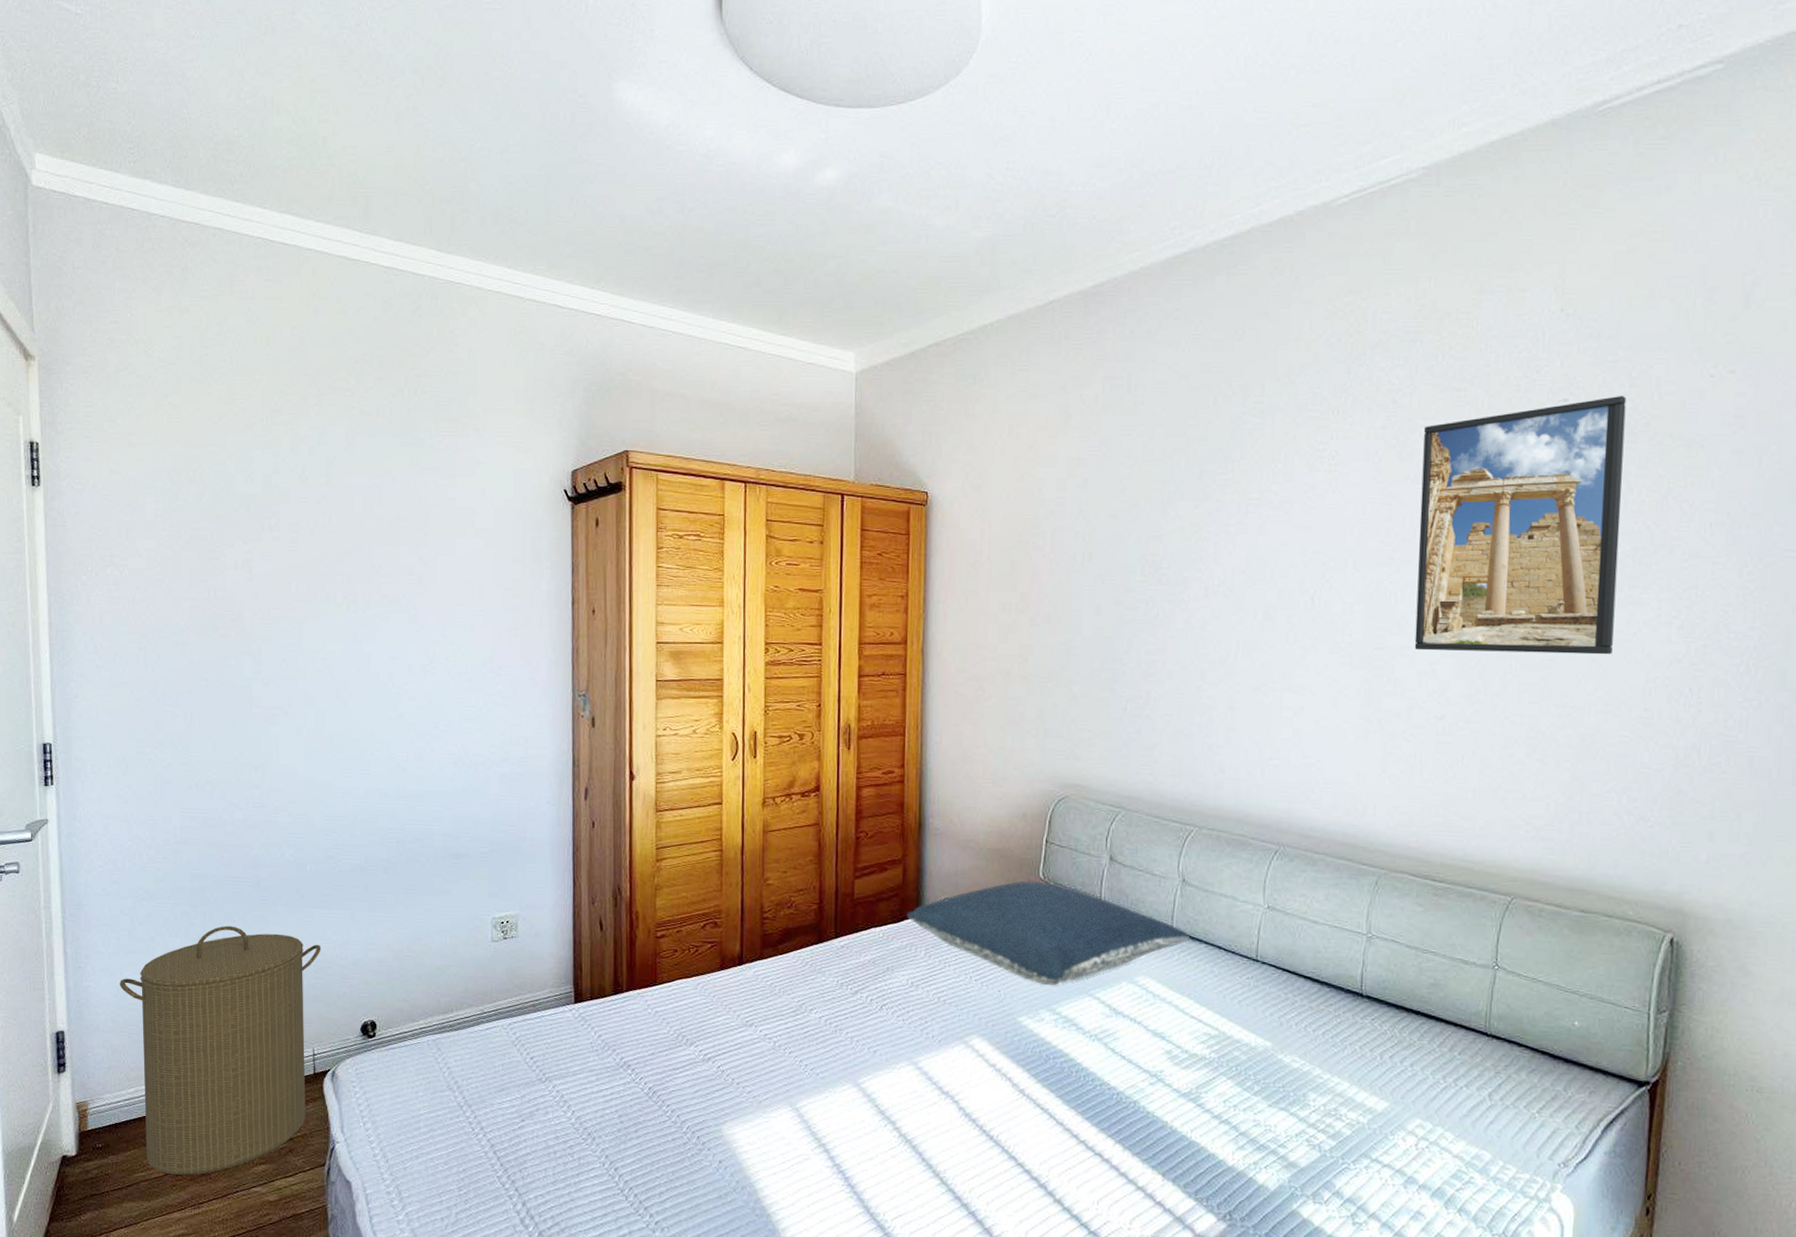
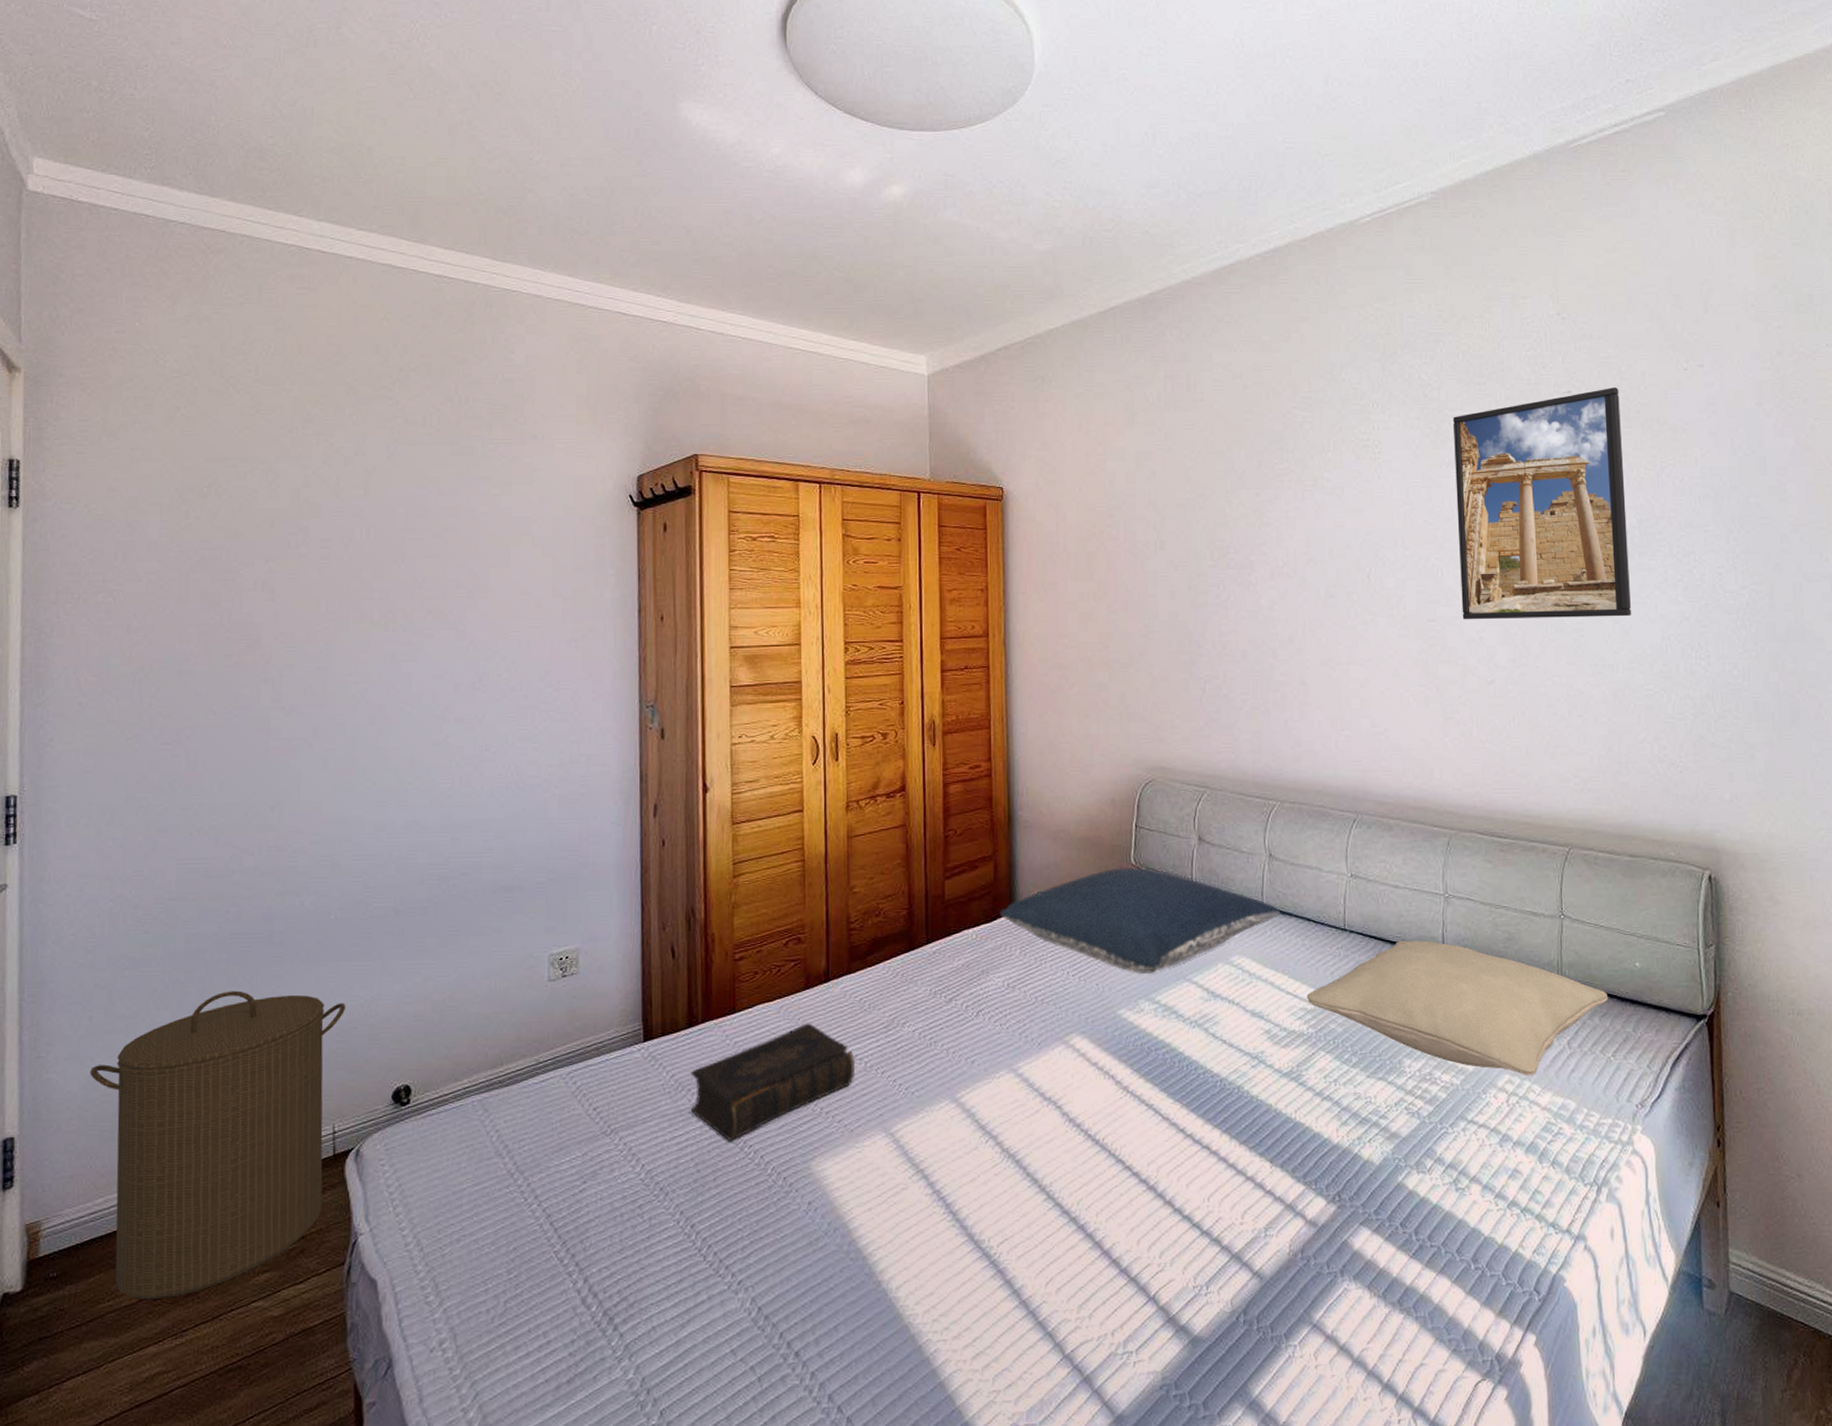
book: none [615,1001,765,1099] -> present [690,1023,856,1141]
pillow: none [1212,976,1540,1123] -> present [1307,940,1609,1076]

